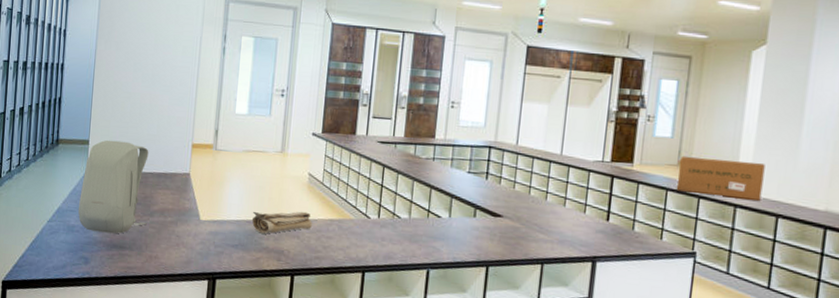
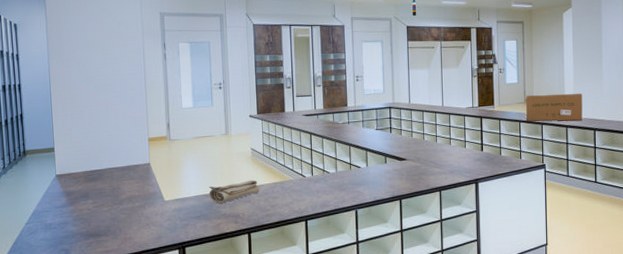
backpack: present [78,140,149,234] -> none [52,144,118,226]

